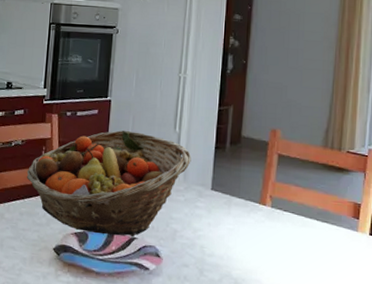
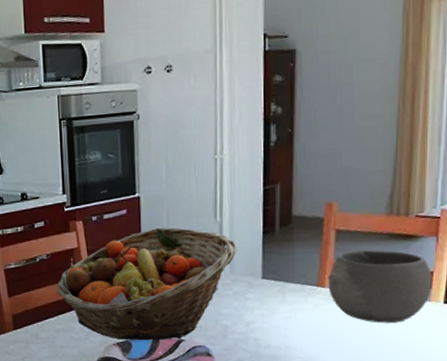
bowl: none [269,175,360,248] -> present [328,250,432,323]

